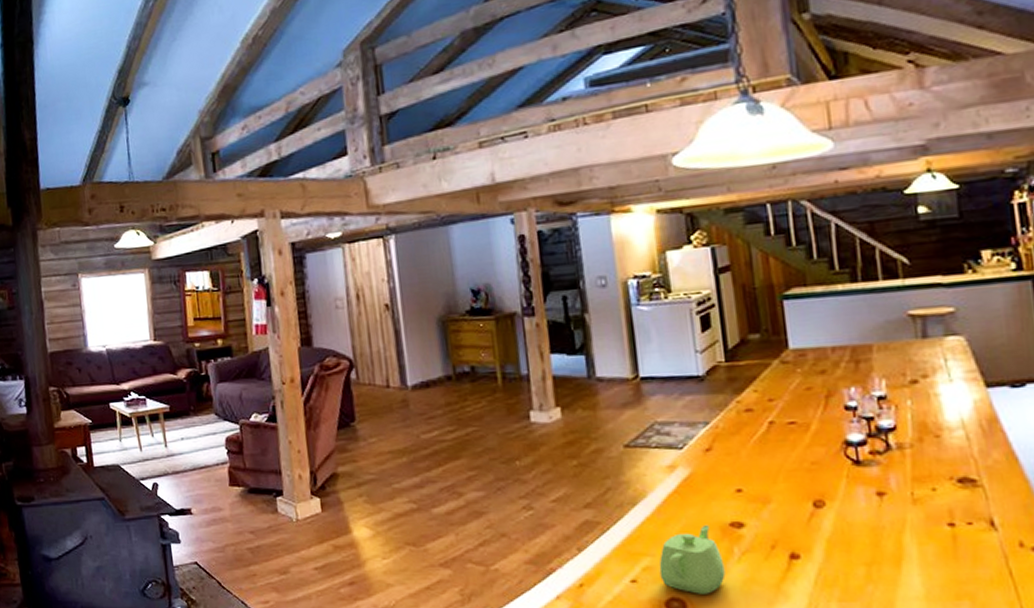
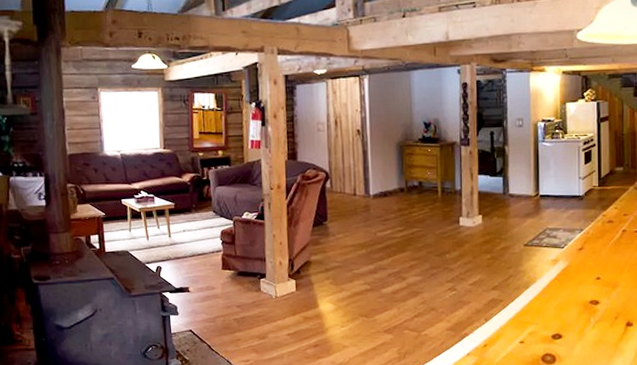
teapot: present [658,524,726,594] -> none [540,302,583,351]

